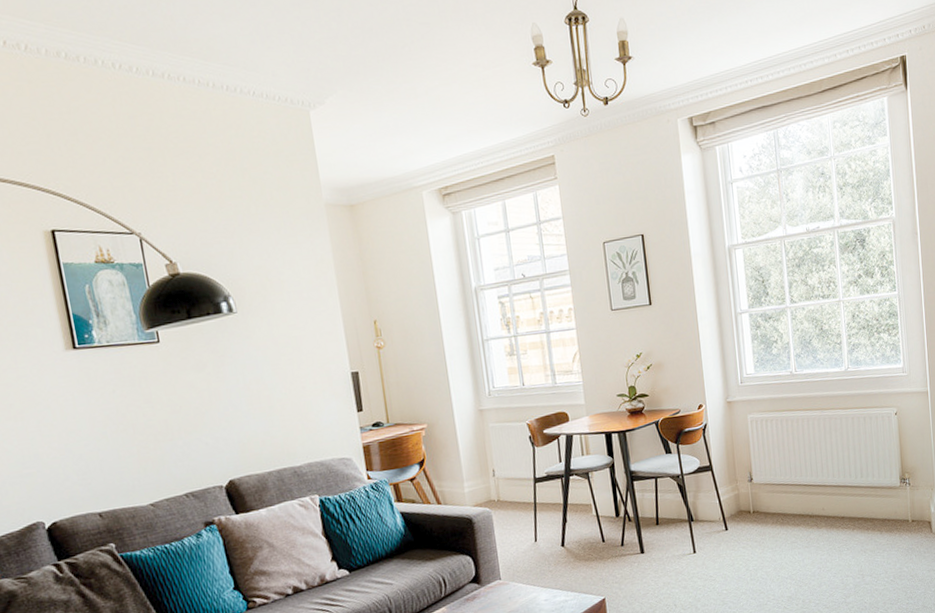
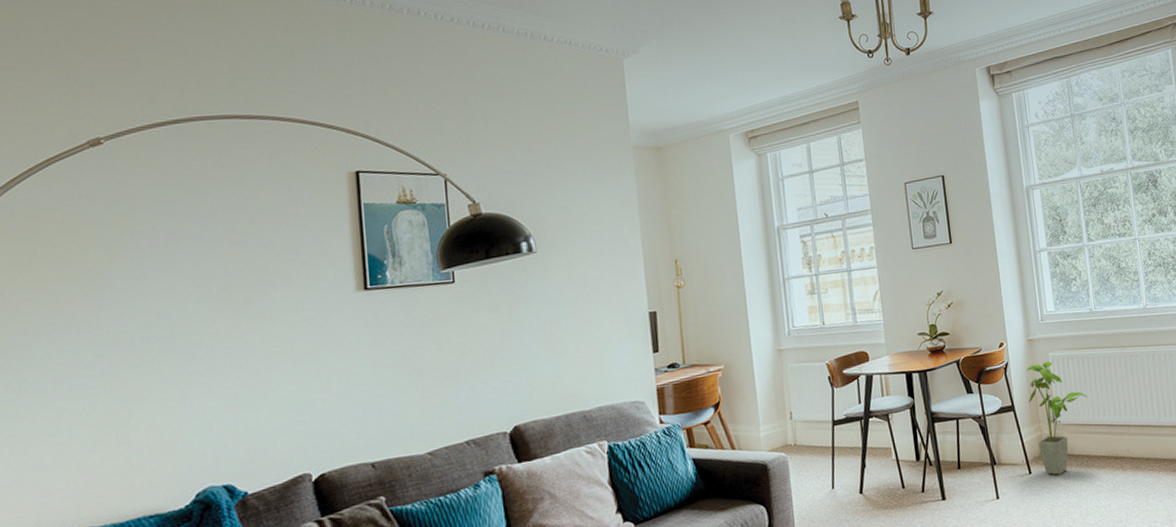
house plant: none [724,423,786,532] -> present [1026,361,1088,475]

